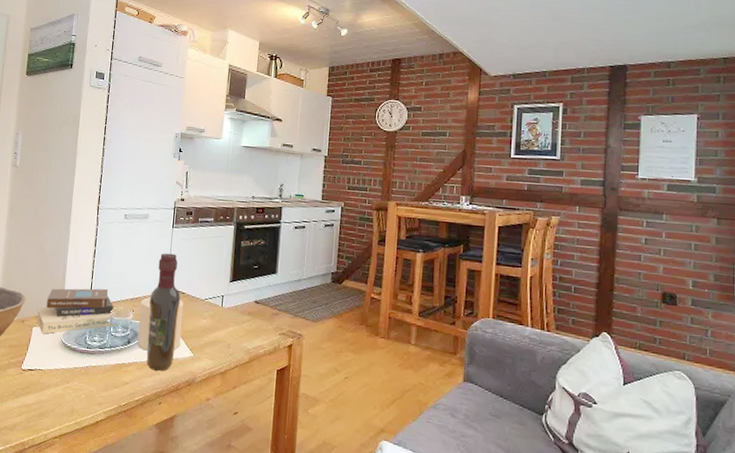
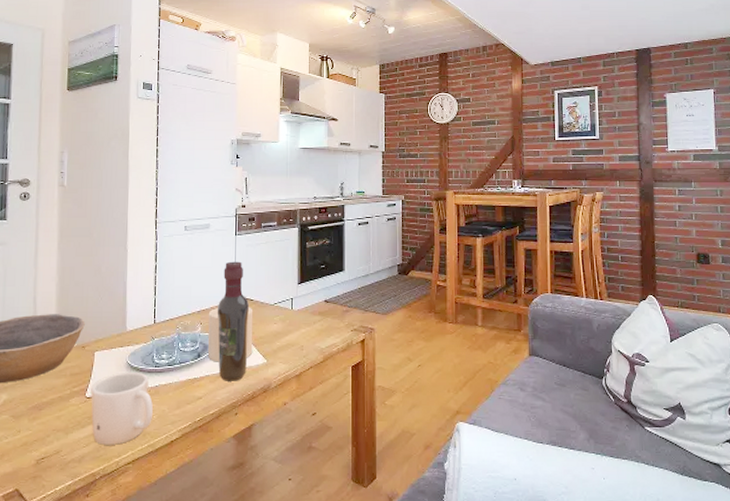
mug: none [24,349,83,418] -> present [90,372,154,445]
books: present [36,288,116,334] -> none [97,303,184,358]

